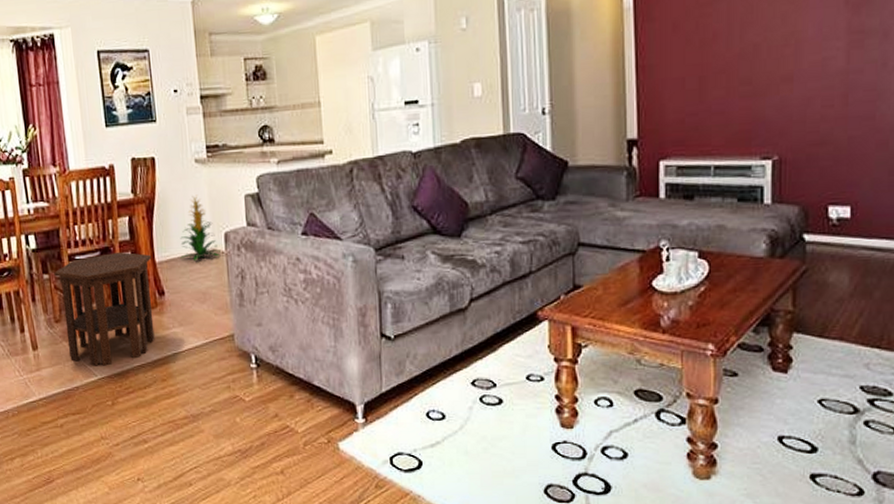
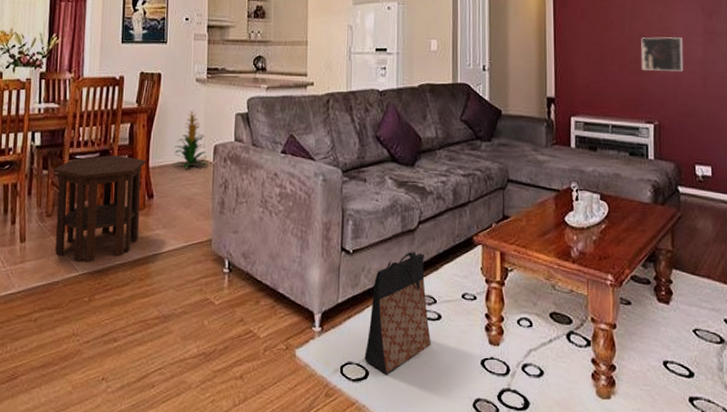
bag: none [416,333,492,463] -> present [364,252,431,374]
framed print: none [756,43,817,92] -> present [641,36,684,72]

